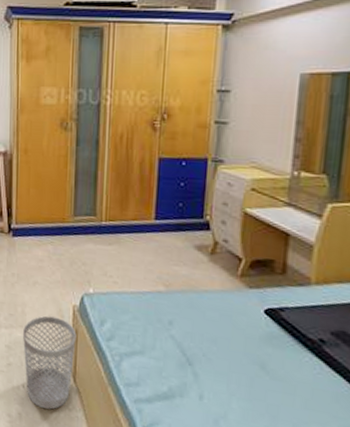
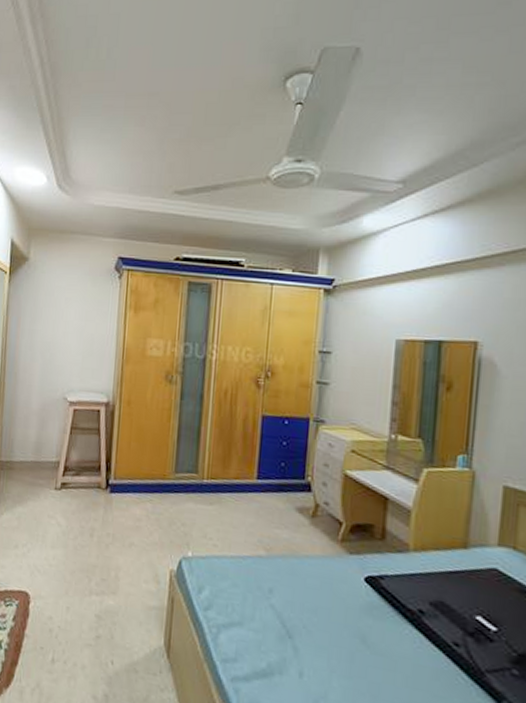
wastebasket: present [23,315,77,410] -> none [114,581,173,691]

